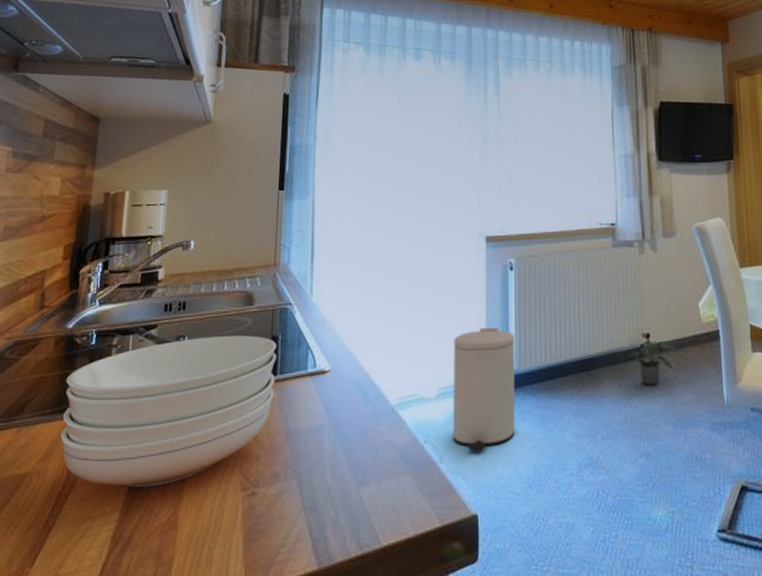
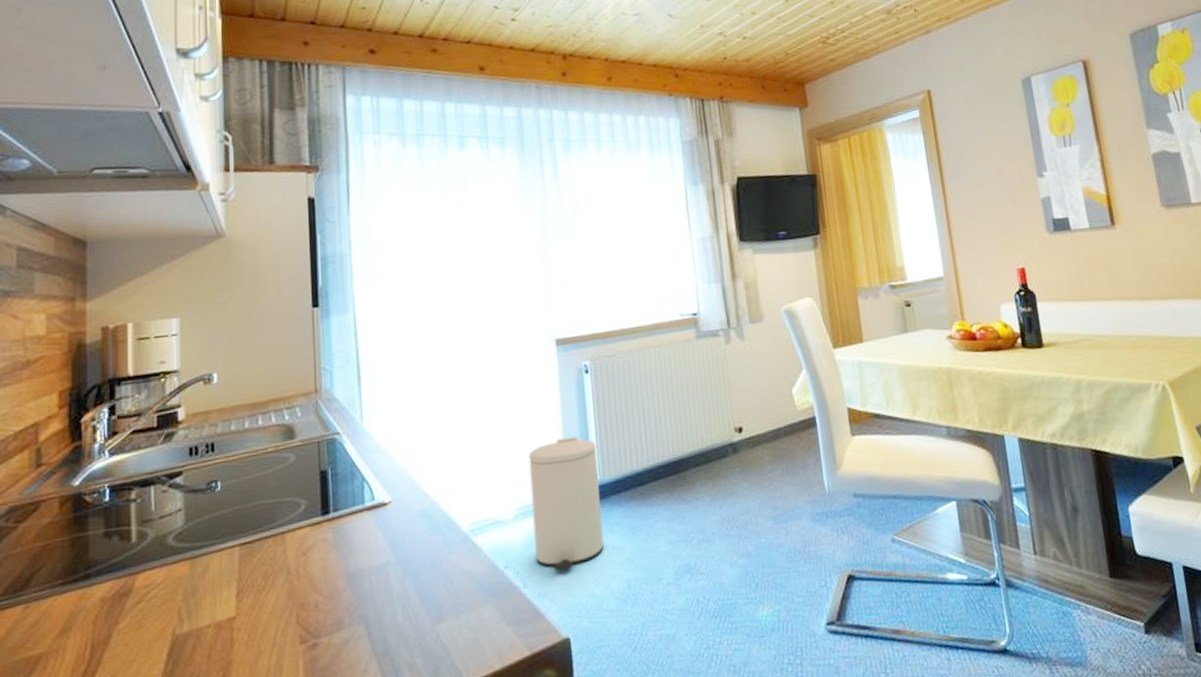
bowl: present [60,335,277,488] -> none [78,472,329,657]
potted plant: present [628,338,678,386] -> none [720,432,774,483]

